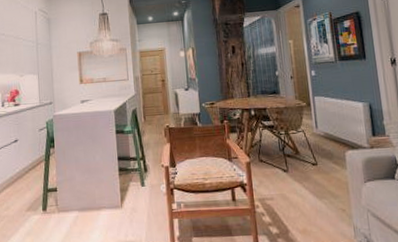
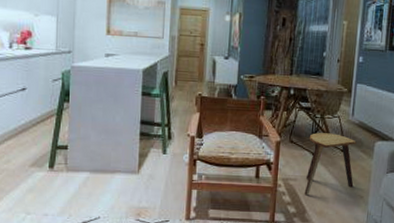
stool: none [277,148,333,214] -> present [304,133,357,196]

